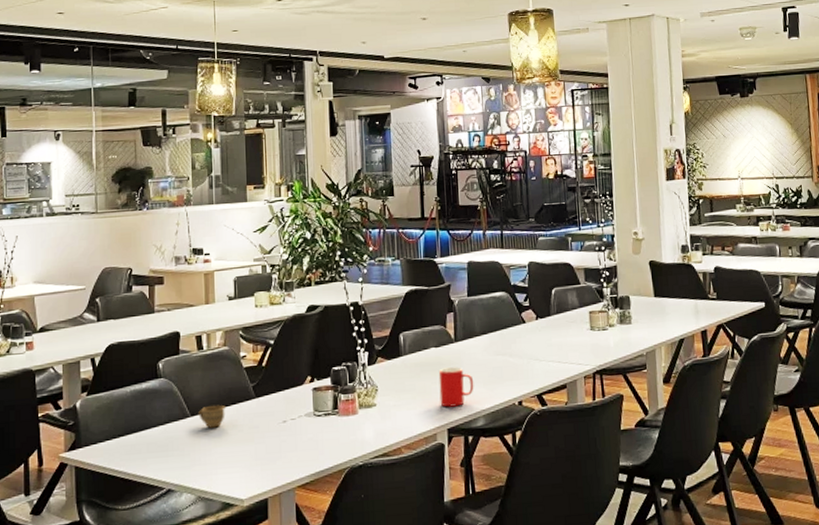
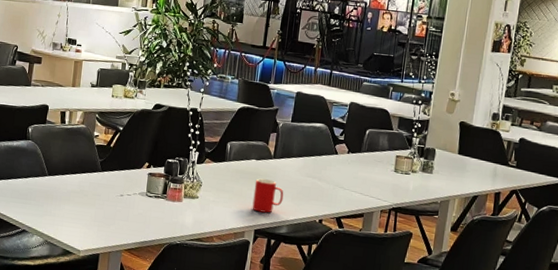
cup: present [198,405,225,428] -> none [54,170,76,189]

